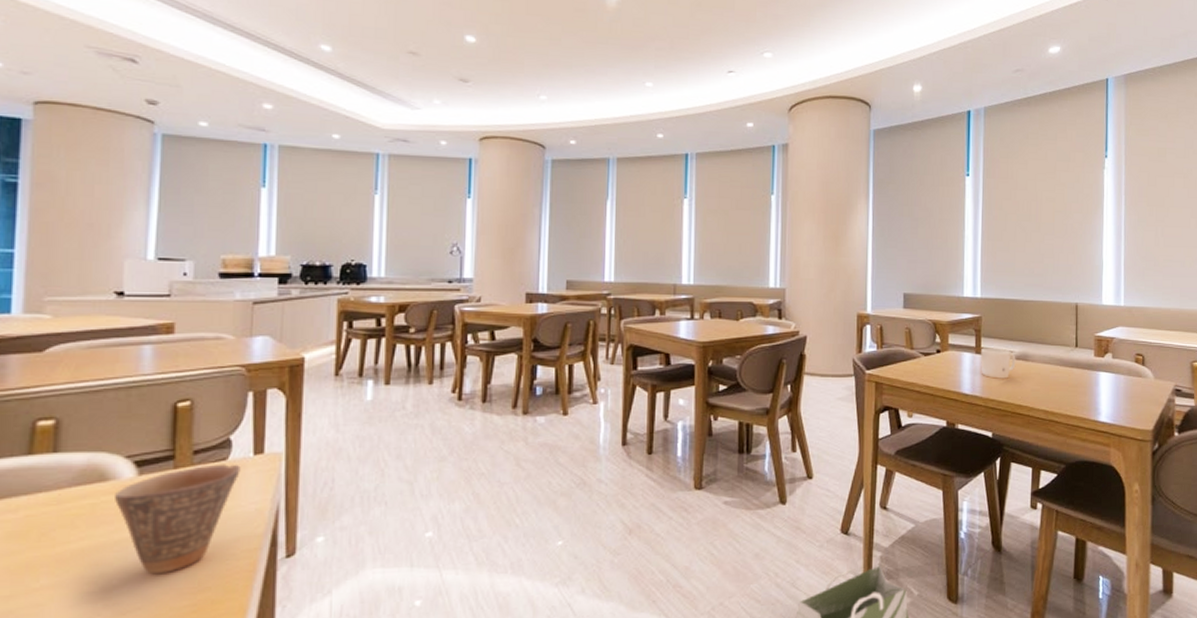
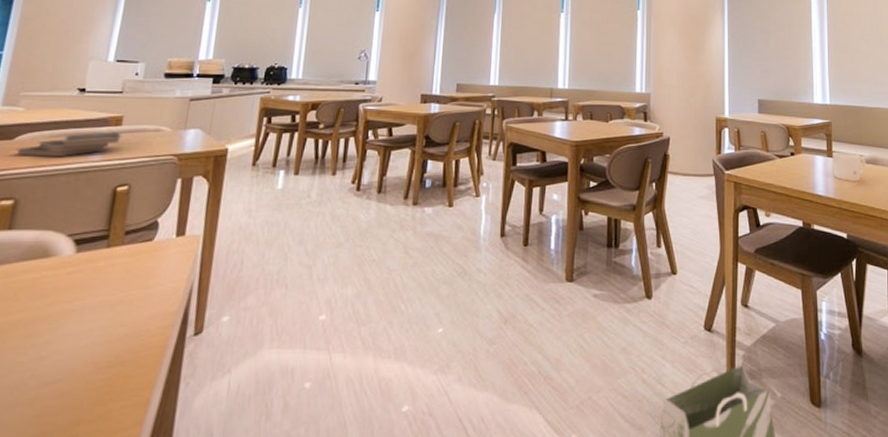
tray: none [47,341,176,371] -> present [15,132,122,157]
cup: present [113,464,241,573] -> none [53,244,164,346]

